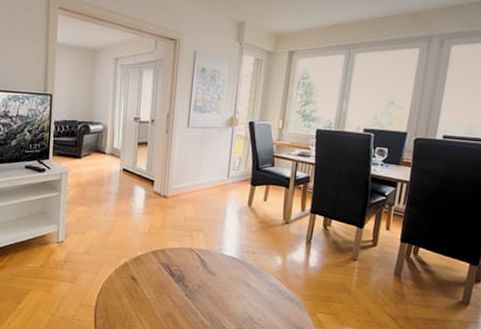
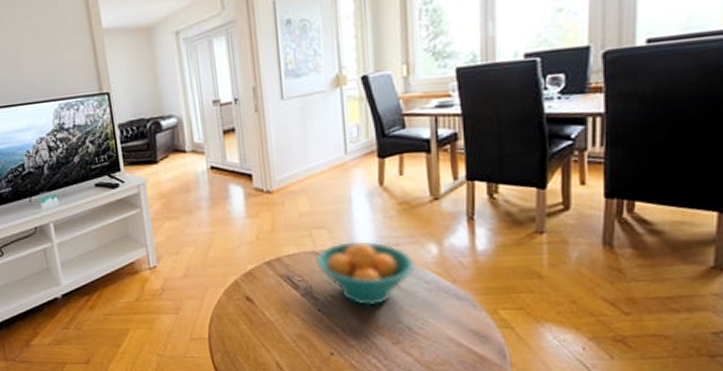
fruit bowl: none [191,245,264,297] -> present [315,241,416,306]

